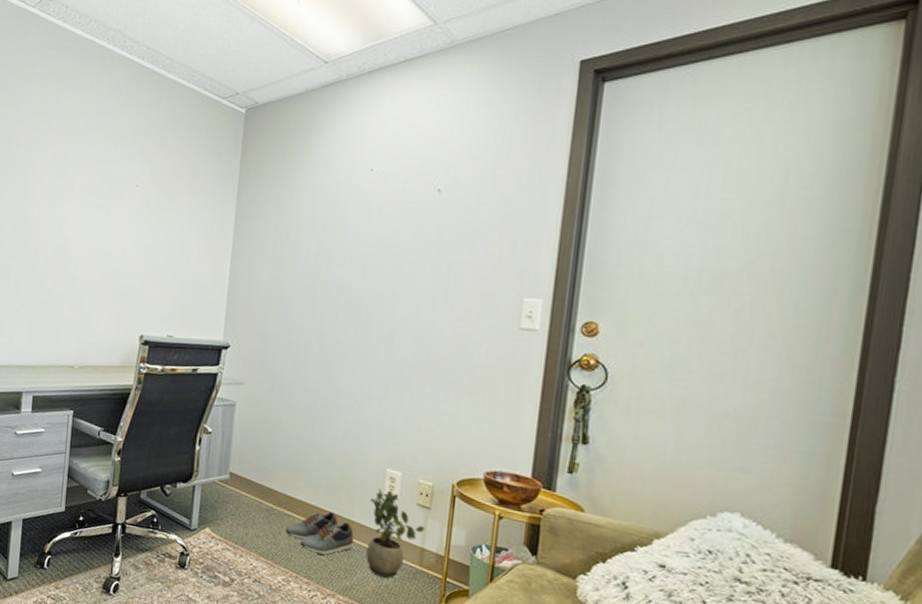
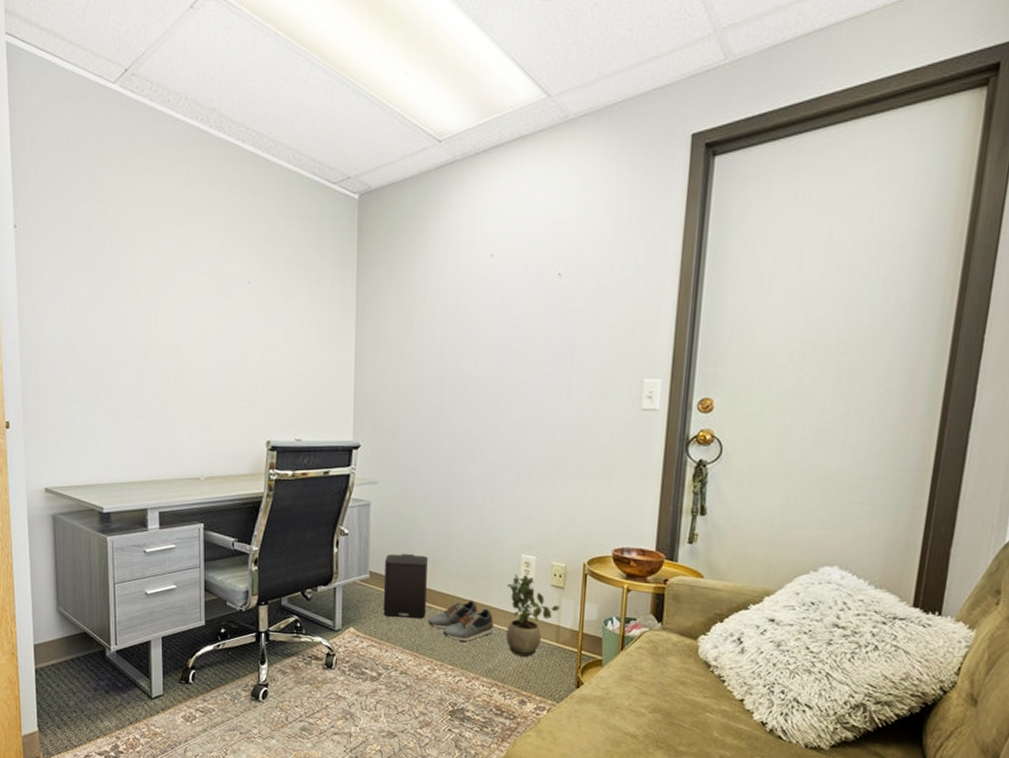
pedal bin: none [240,456,291,526] -> present [383,553,429,618]

